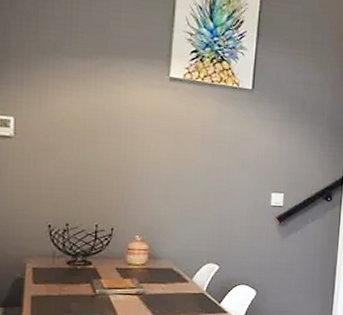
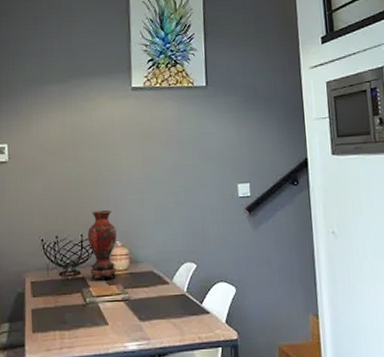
vase: none [102,201,136,275] -> present [87,209,117,282]

